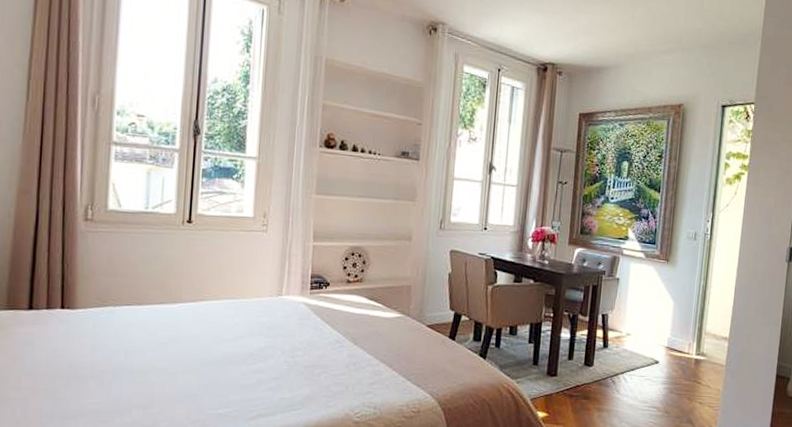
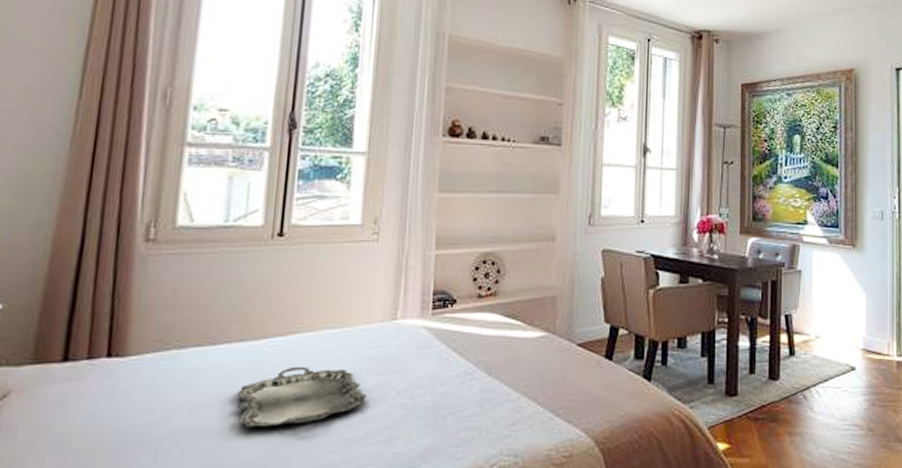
serving tray: none [160,326,259,371] -> present [236,366,366,428]

